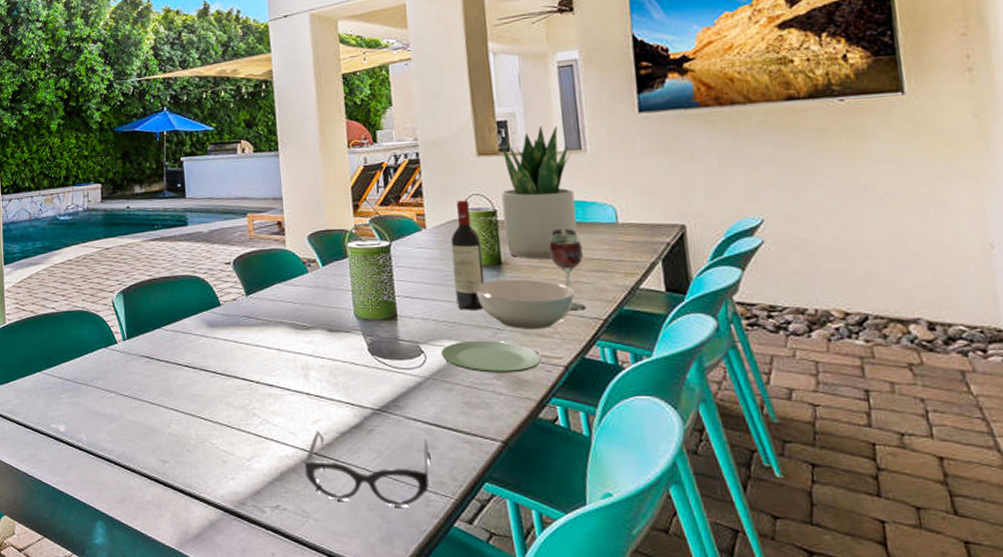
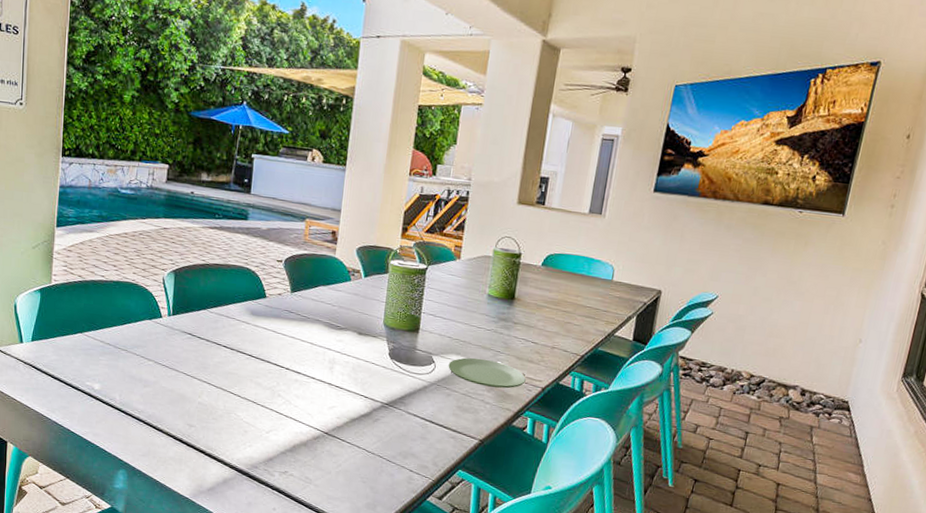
sunglasses: present [304,430,430,506] -> none [314,414,421,481]
wine bottle: present [450,200,485,310] -> none [470,240,503,334]
bowl: present [475,279,576,329] -> none [487,311,566,357]
planter: present [501,125,577,260] -> none [522,187,592,301]
wineglass: present [547,229,585,311] -> none [553,277,581,346]

